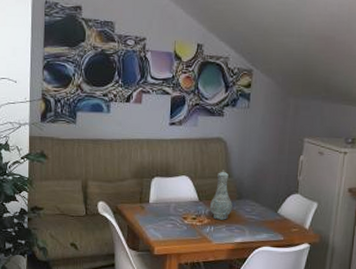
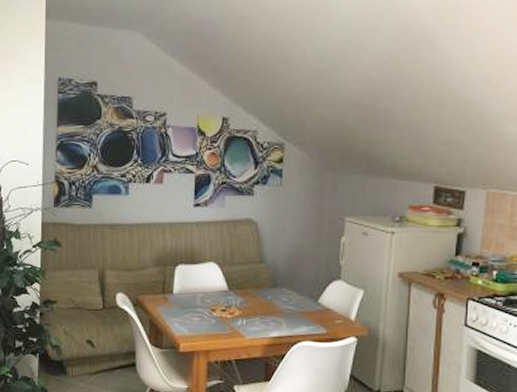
vase: present [209,170,232,220] -> none [240,254,266,312]

